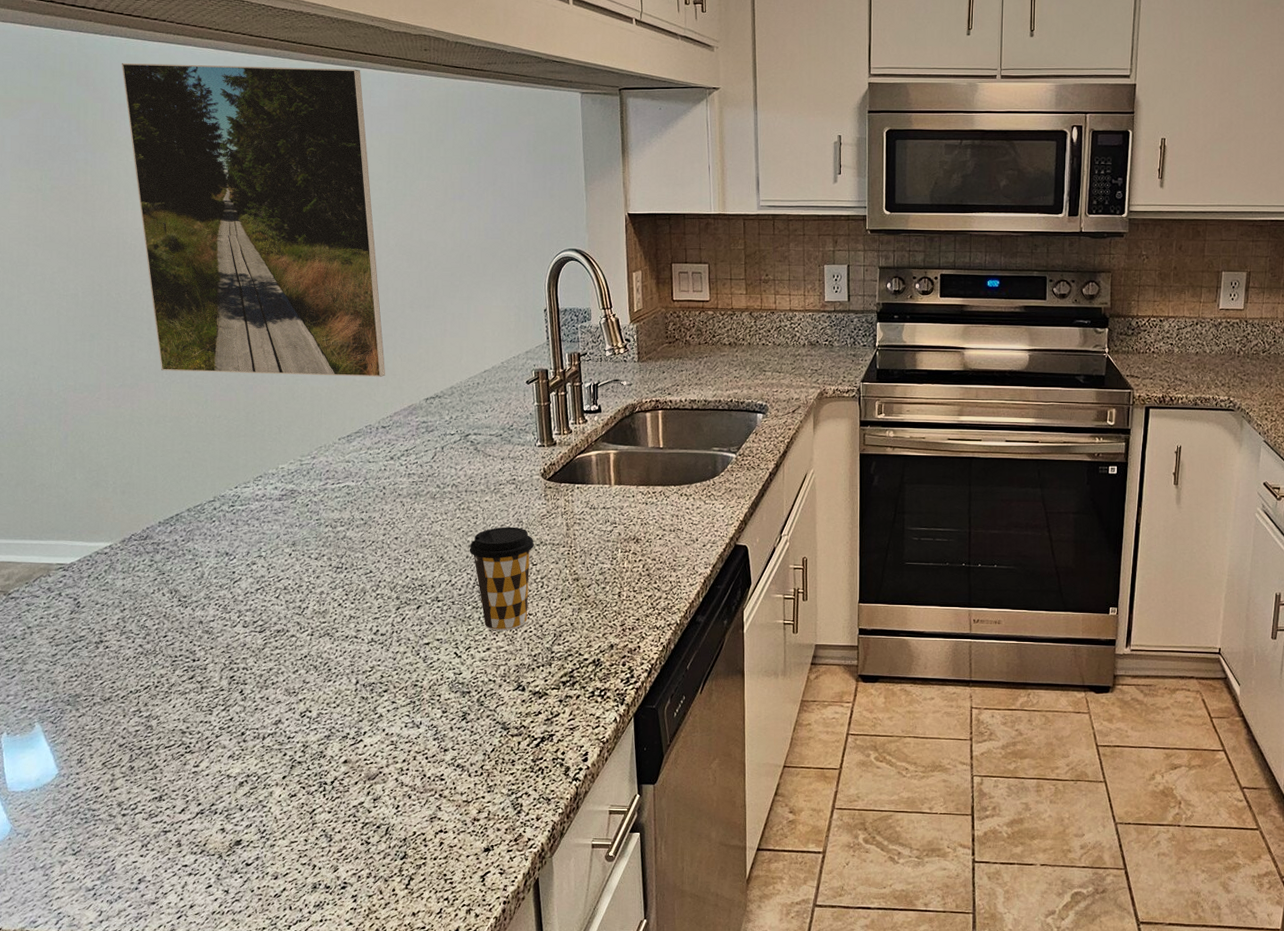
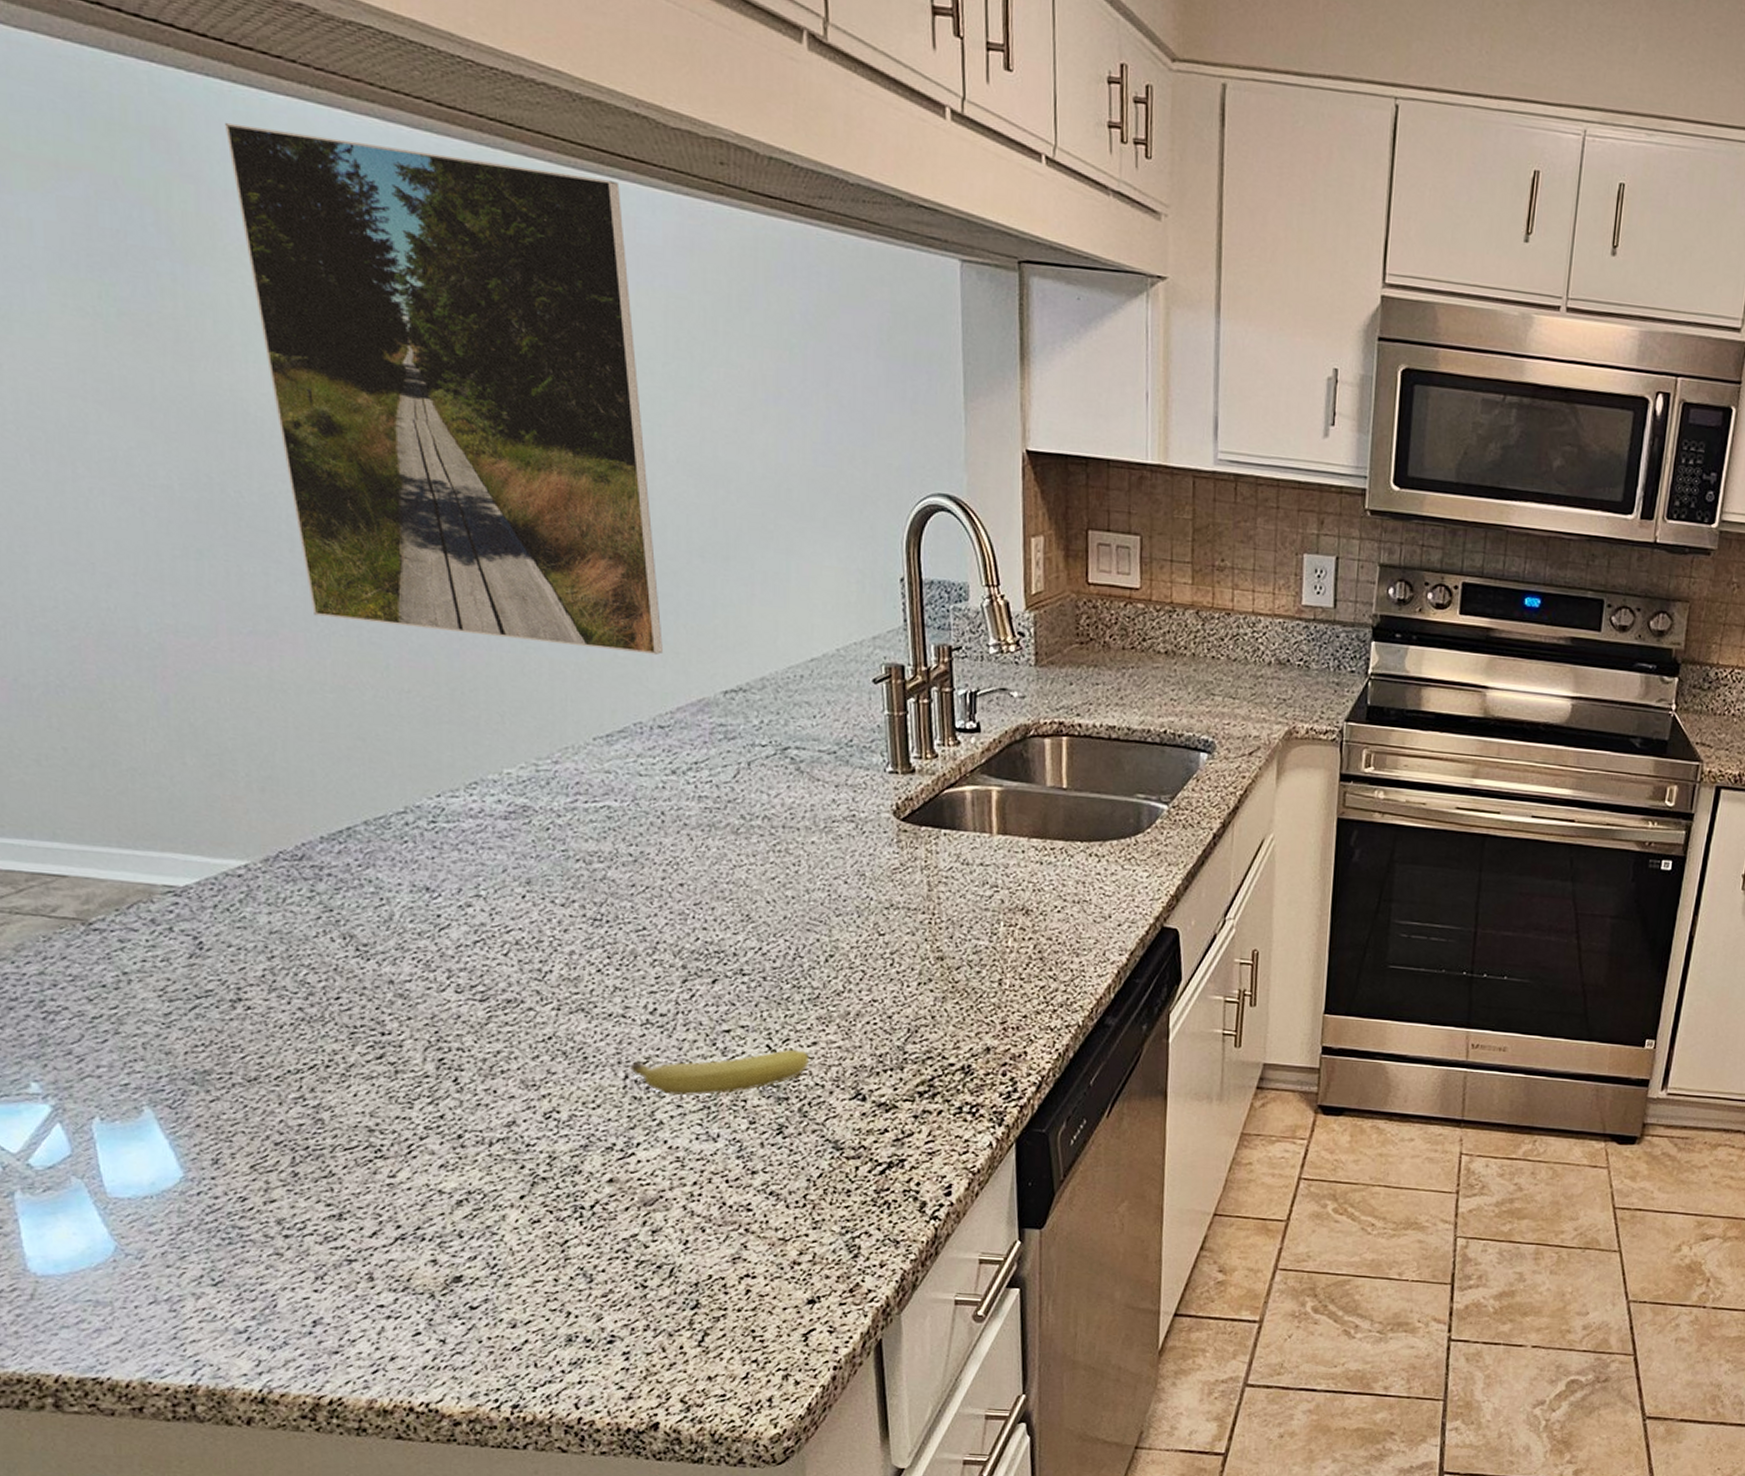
fruit: none [360,654,484,694] -> present [630,1049,809,1096]
coffee cup: present [469,526,535,631] -> none [788,879,882,1021]

